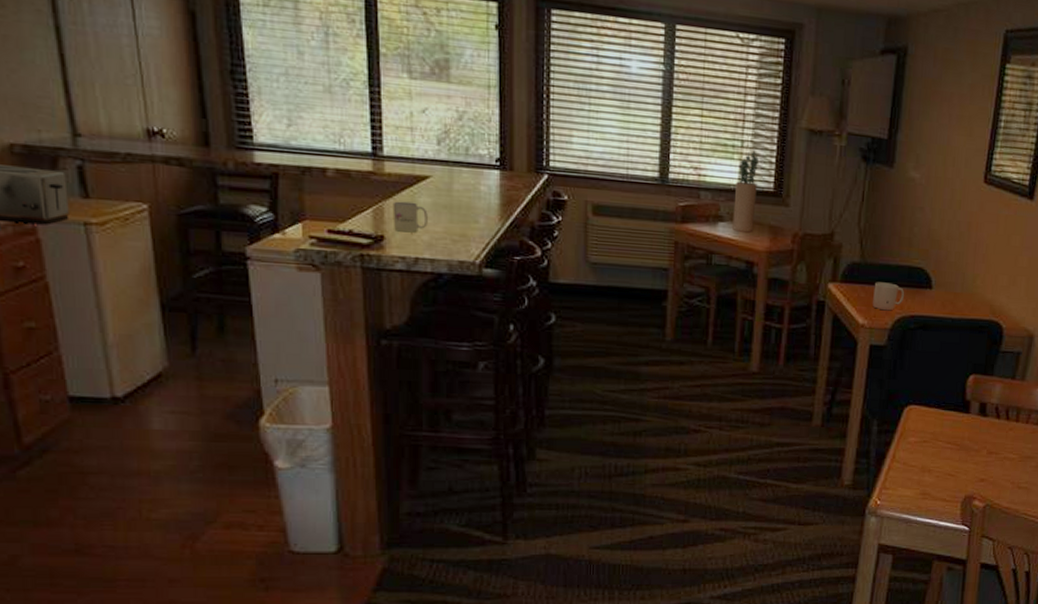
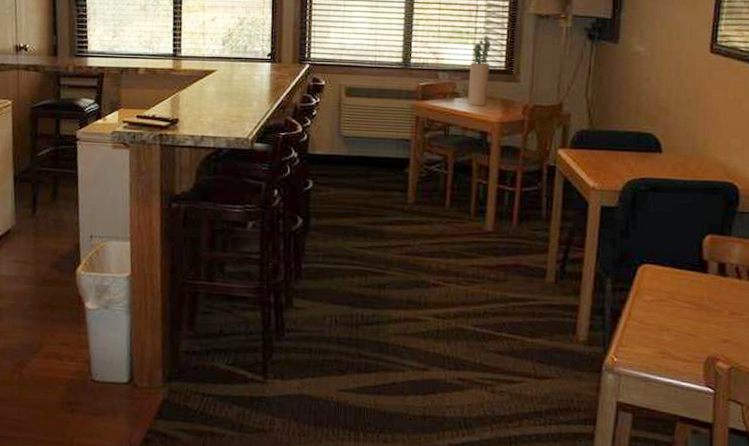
mug: present [392,201,428,233] -> none [186,91,213,116]
mug: present [873,282,905,311] -> none [602,147,635,174]

